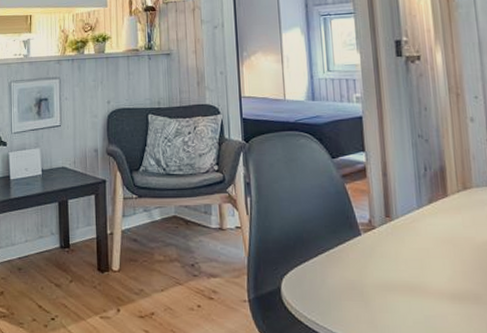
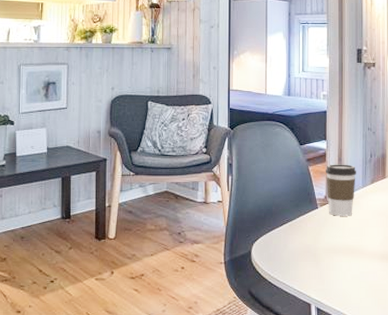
coffee cup: none [366,180,408,245] -> present [325,164,356,216]

